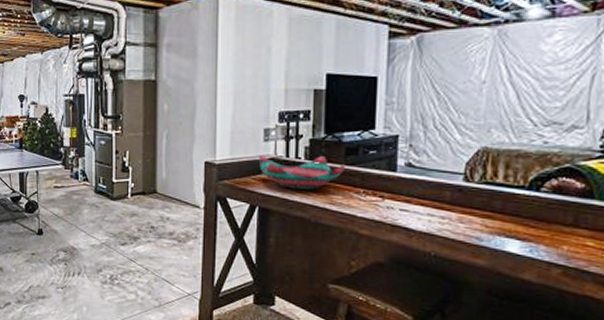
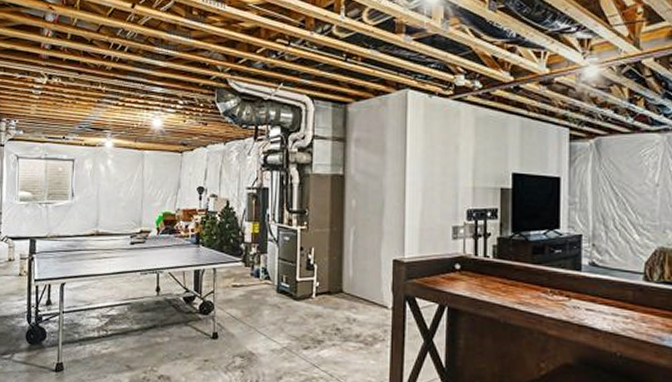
decorative bowl: present [258,154,346,190] -> none [447,252,533,289]

